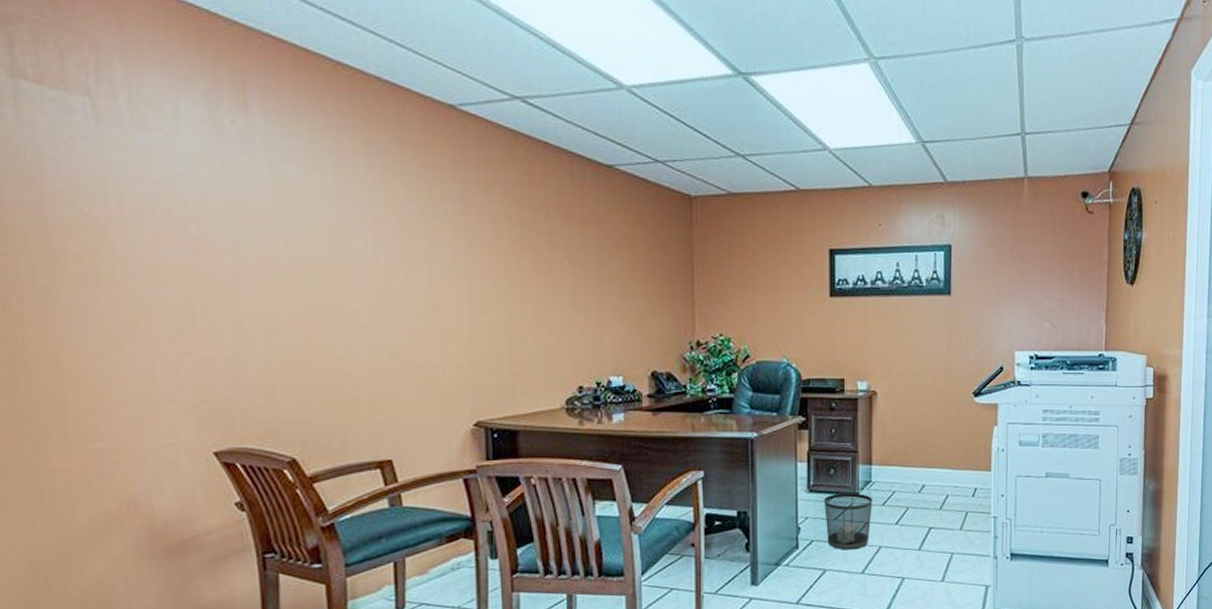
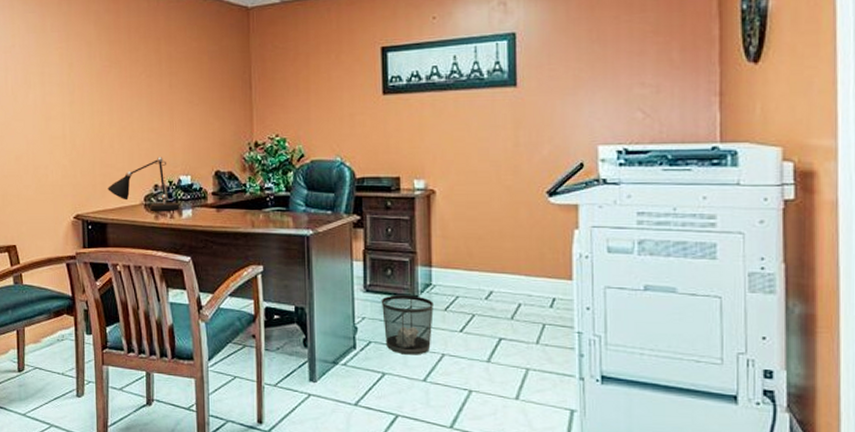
desk lamp: none [519,355,611,416] -> present [108,157,181,211]

